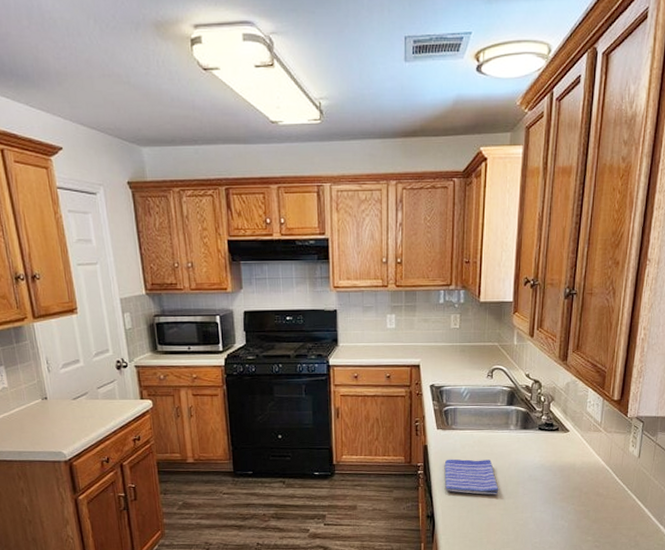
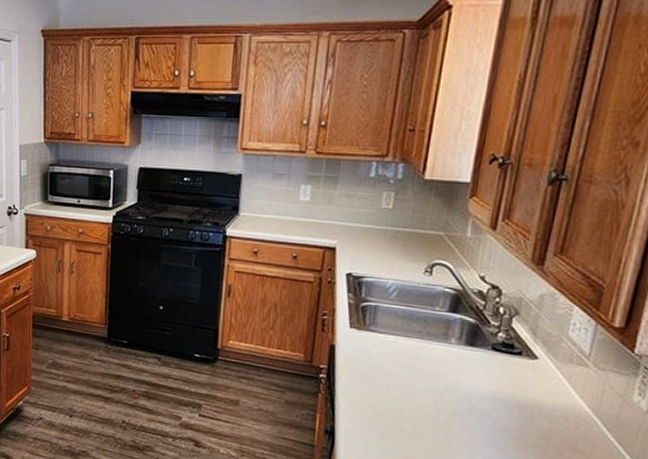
dish towel: present [444,459,499,495] -> none [353,366,426,423]

